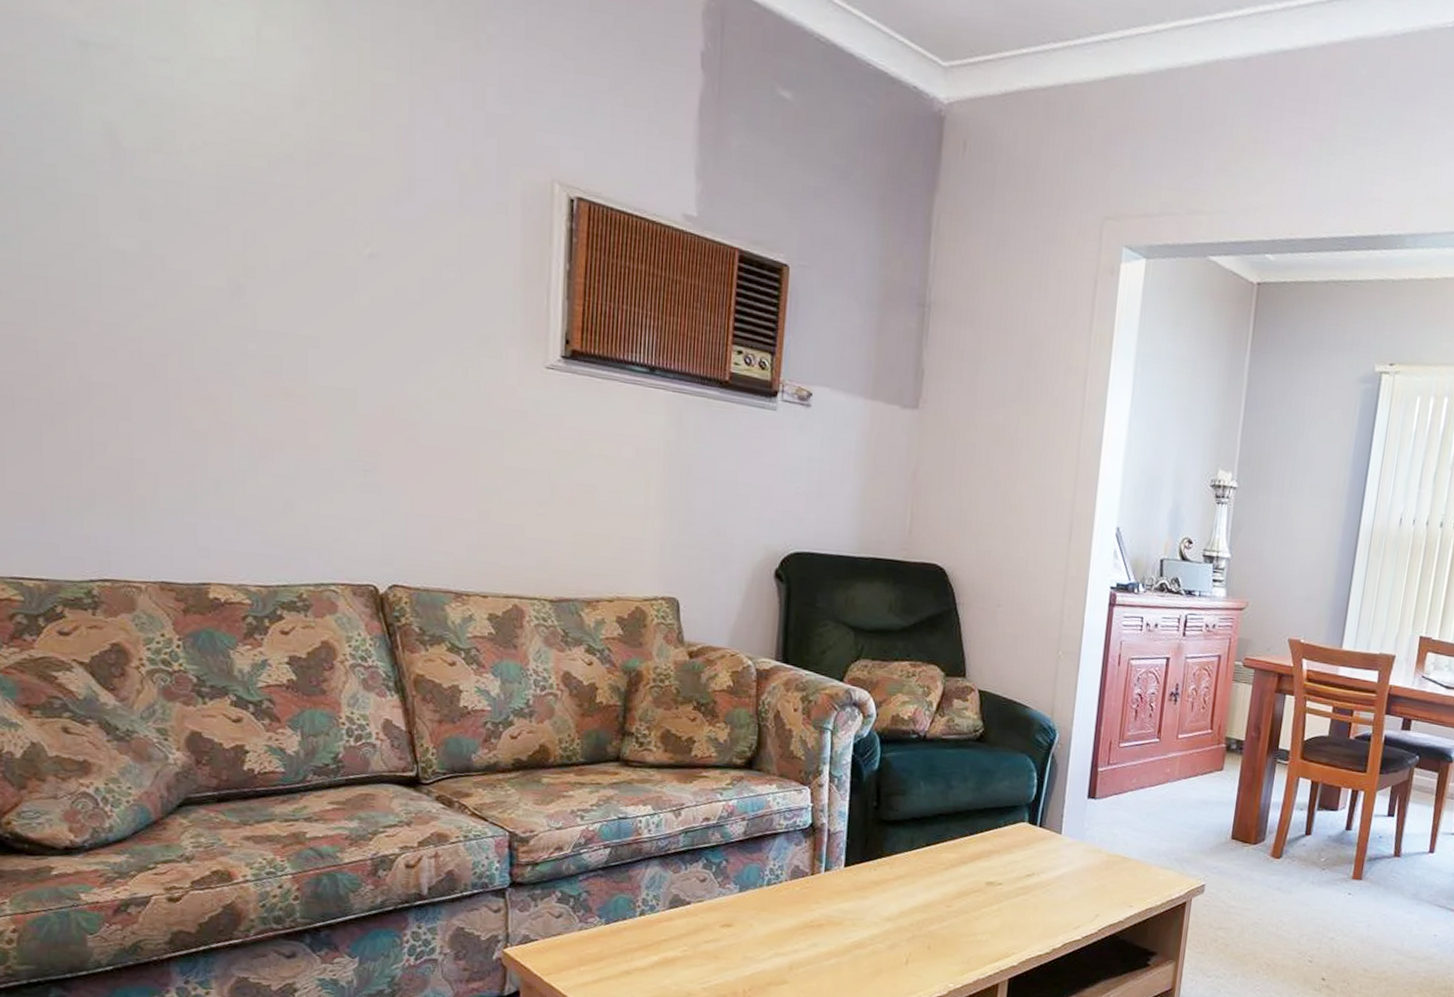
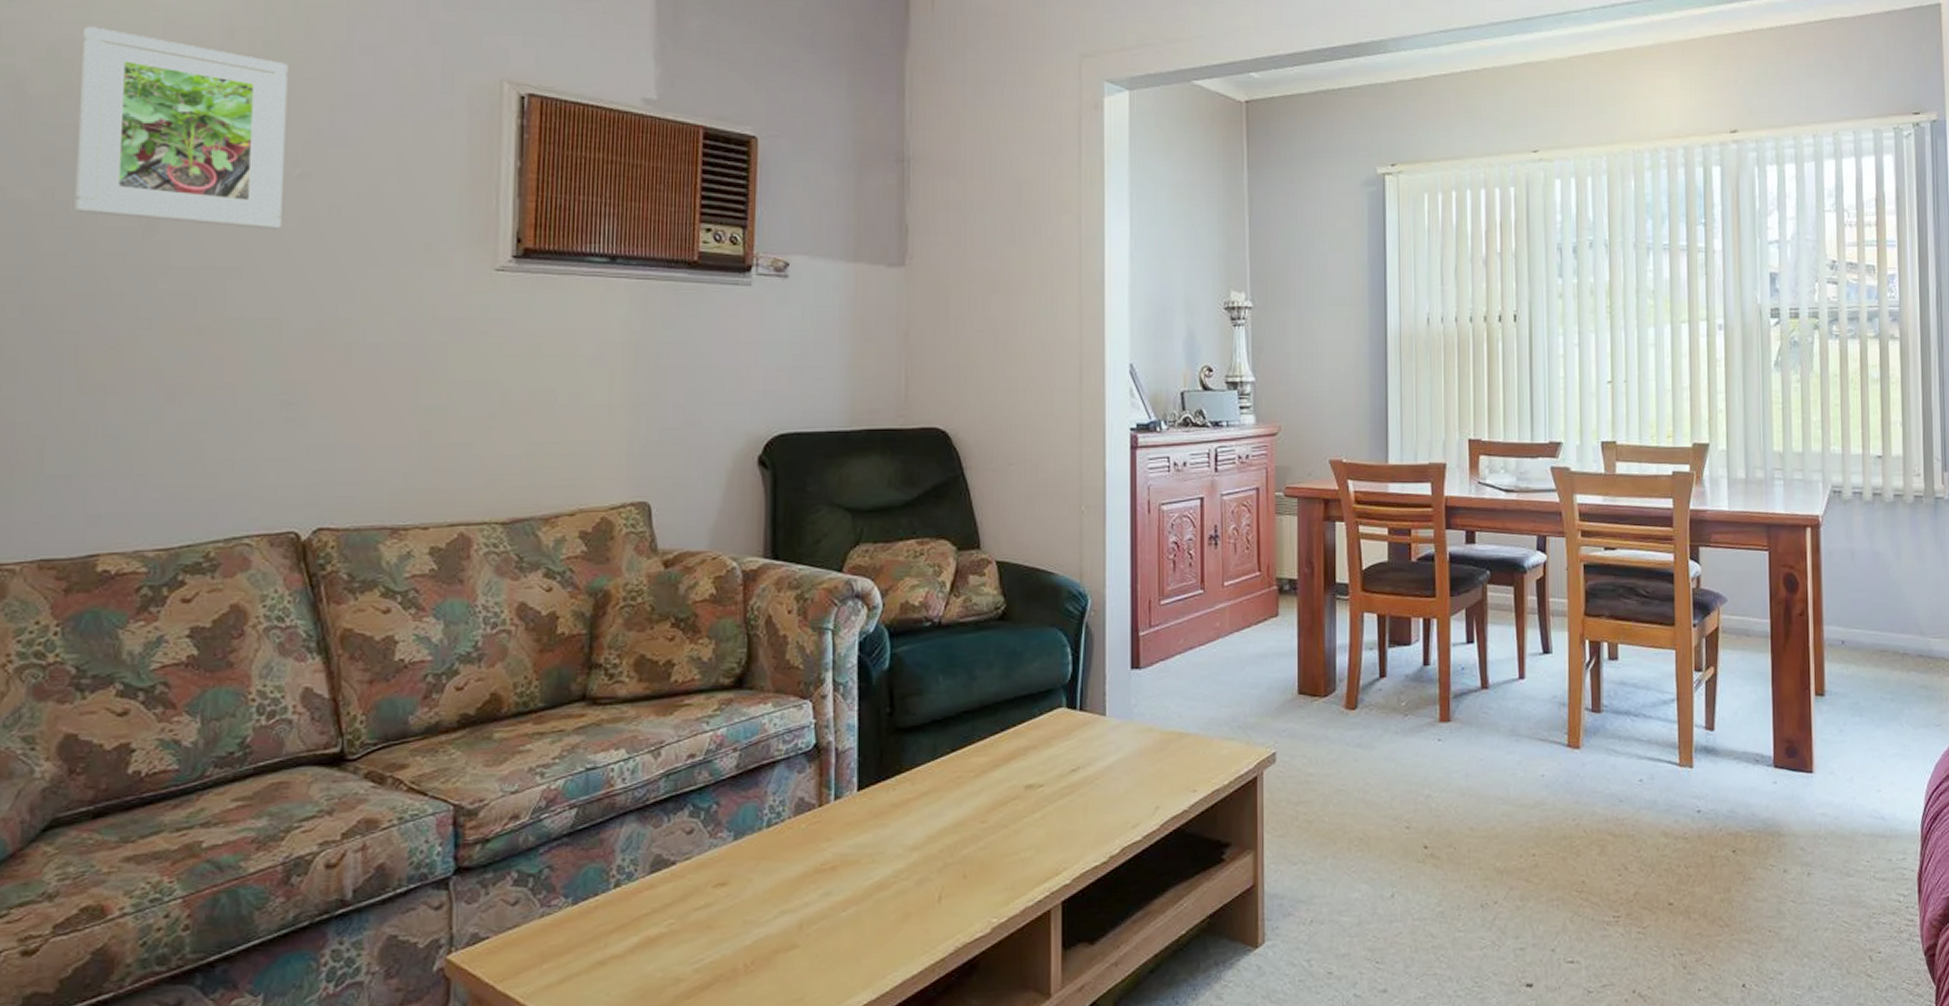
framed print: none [168,82,356,306] -> present [75,26,288,230]

